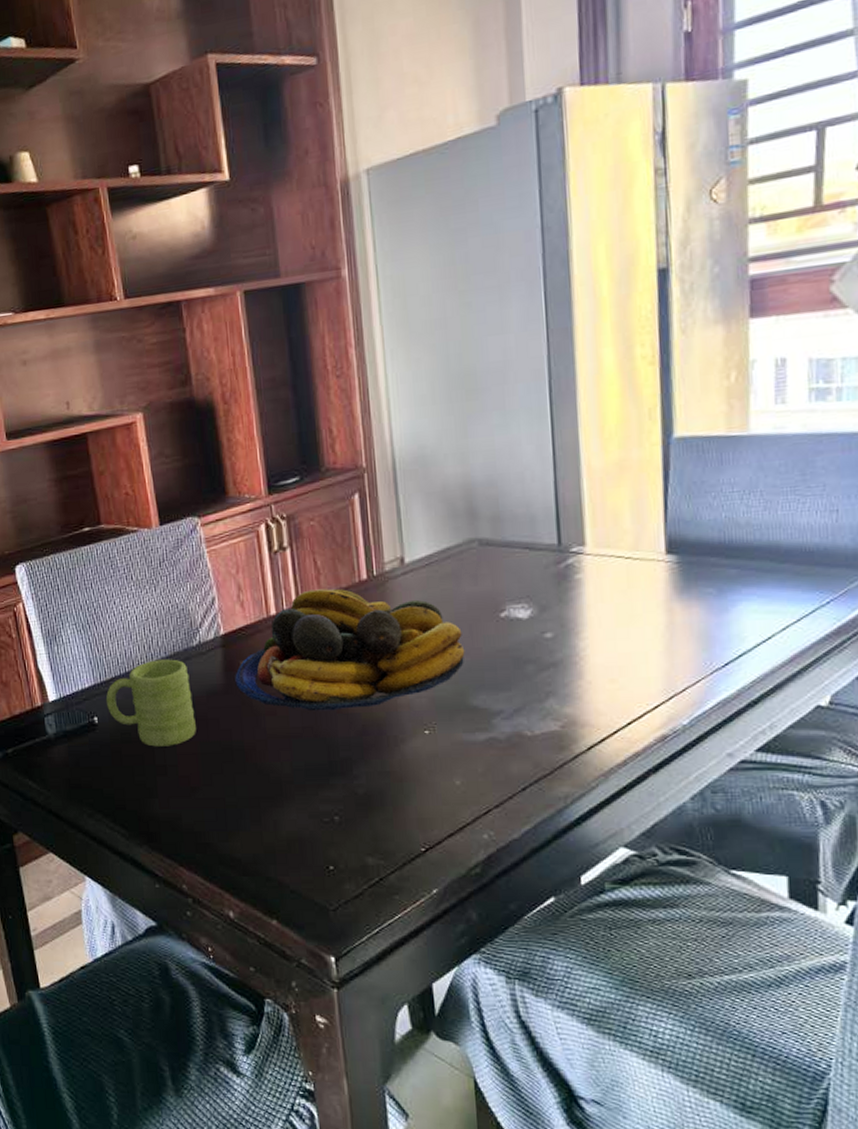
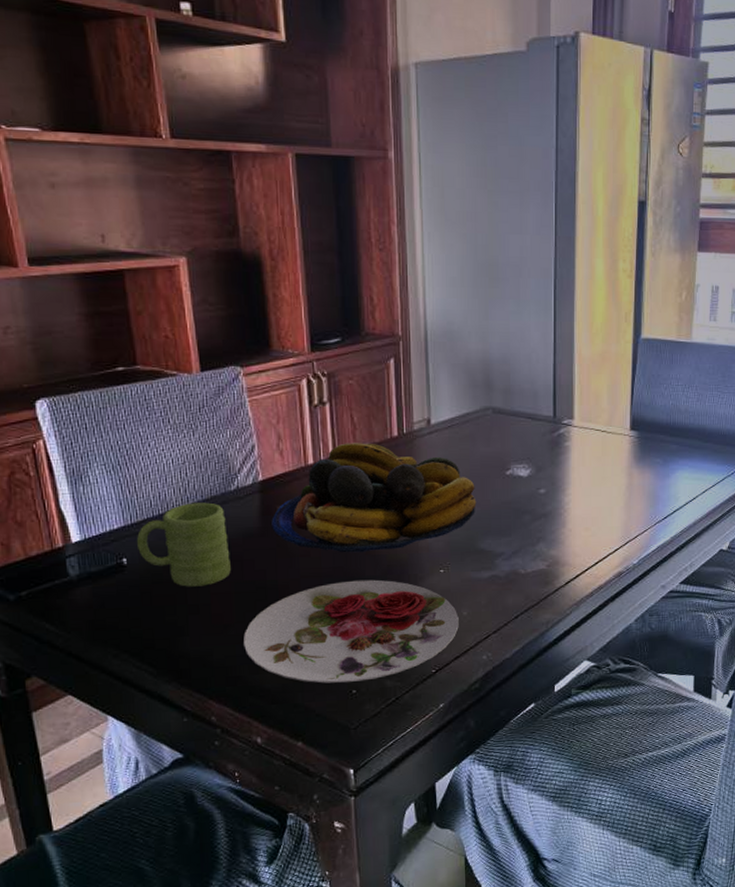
plate: none [211,741,451,856] -> present [243,579,459,683]

